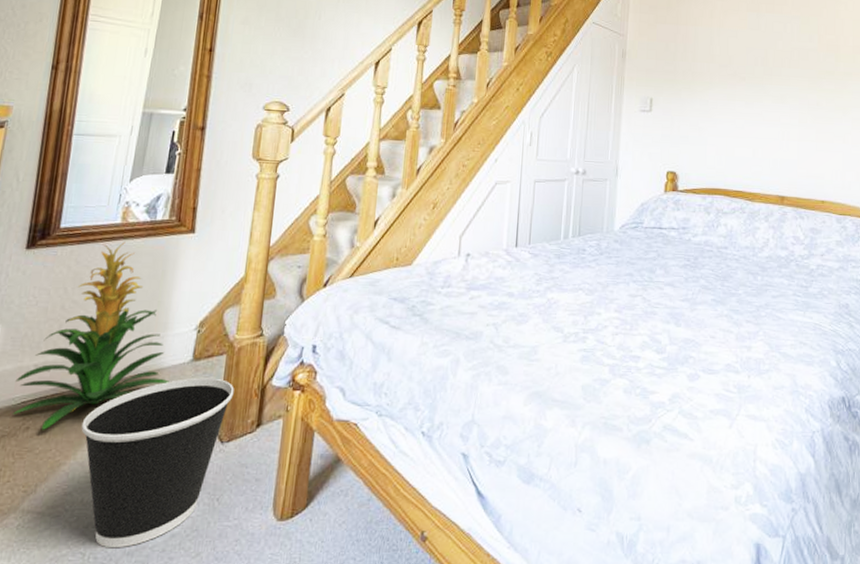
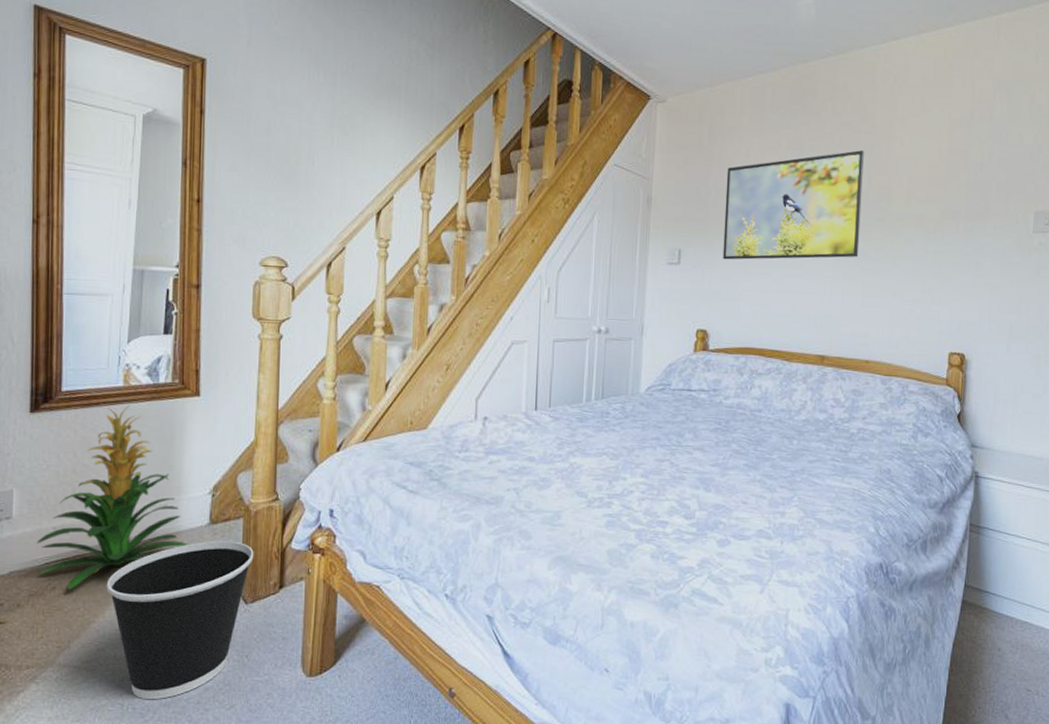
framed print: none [690,13,814,108] -> present [723,150,864,260]

